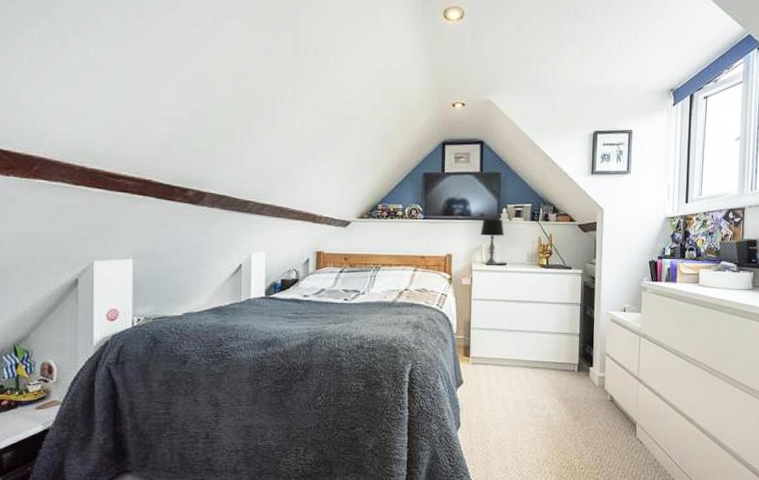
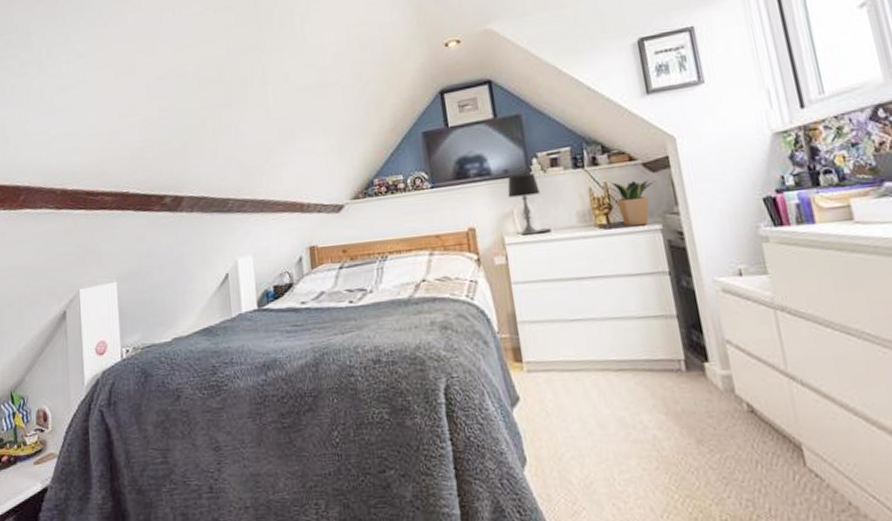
potted plant: none [551,235,586,269] -> present [606,180,658,227]

